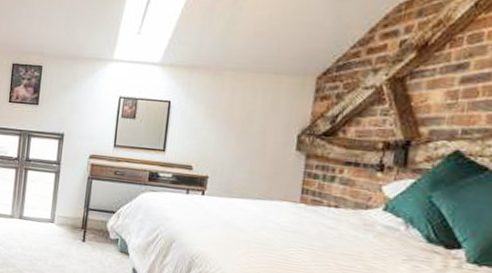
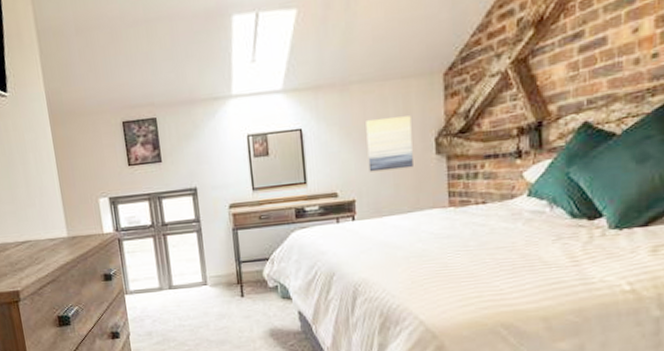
wall art: none [227,106,277,158] -> present [366,116,413,172]

